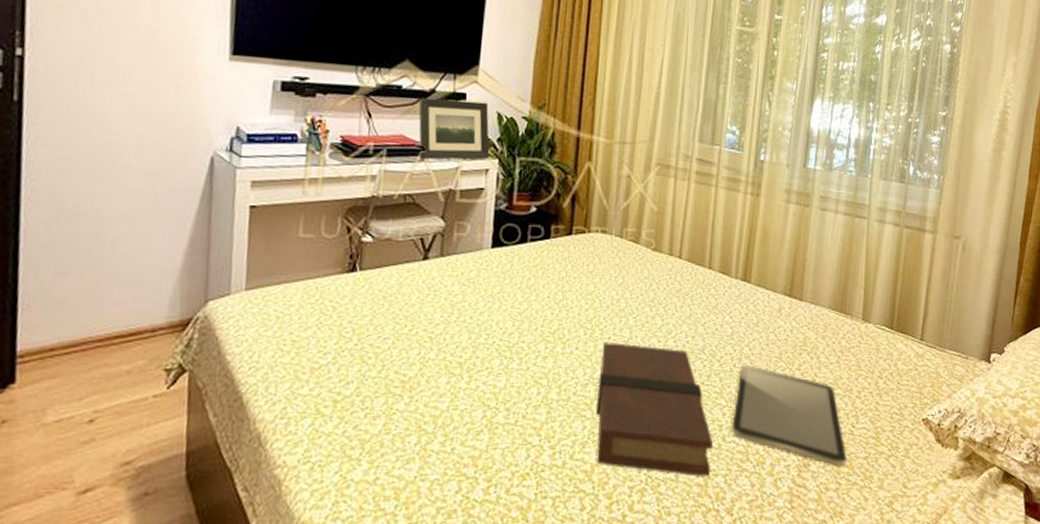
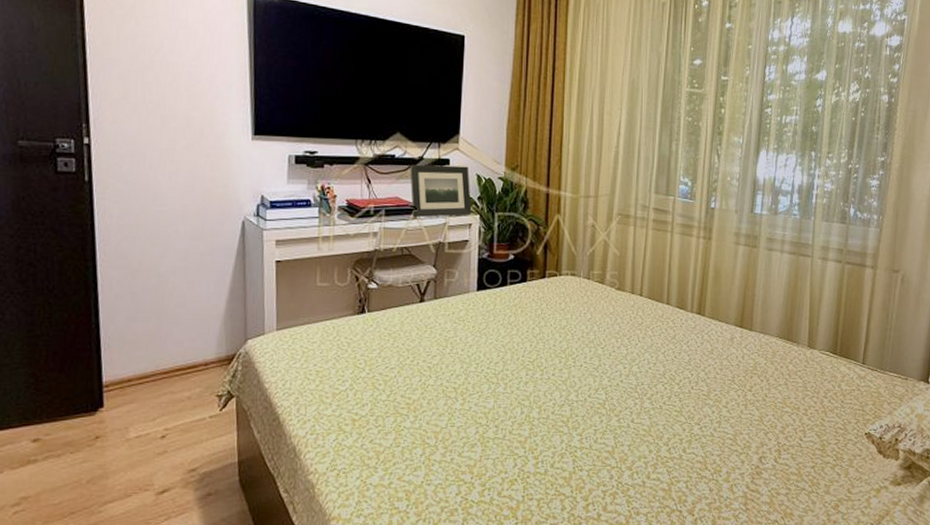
book: present [596,342,714,476] -> none [572,369,675,482]
tablet: present [732,365,848,465] -> none [691,387,796,473]

